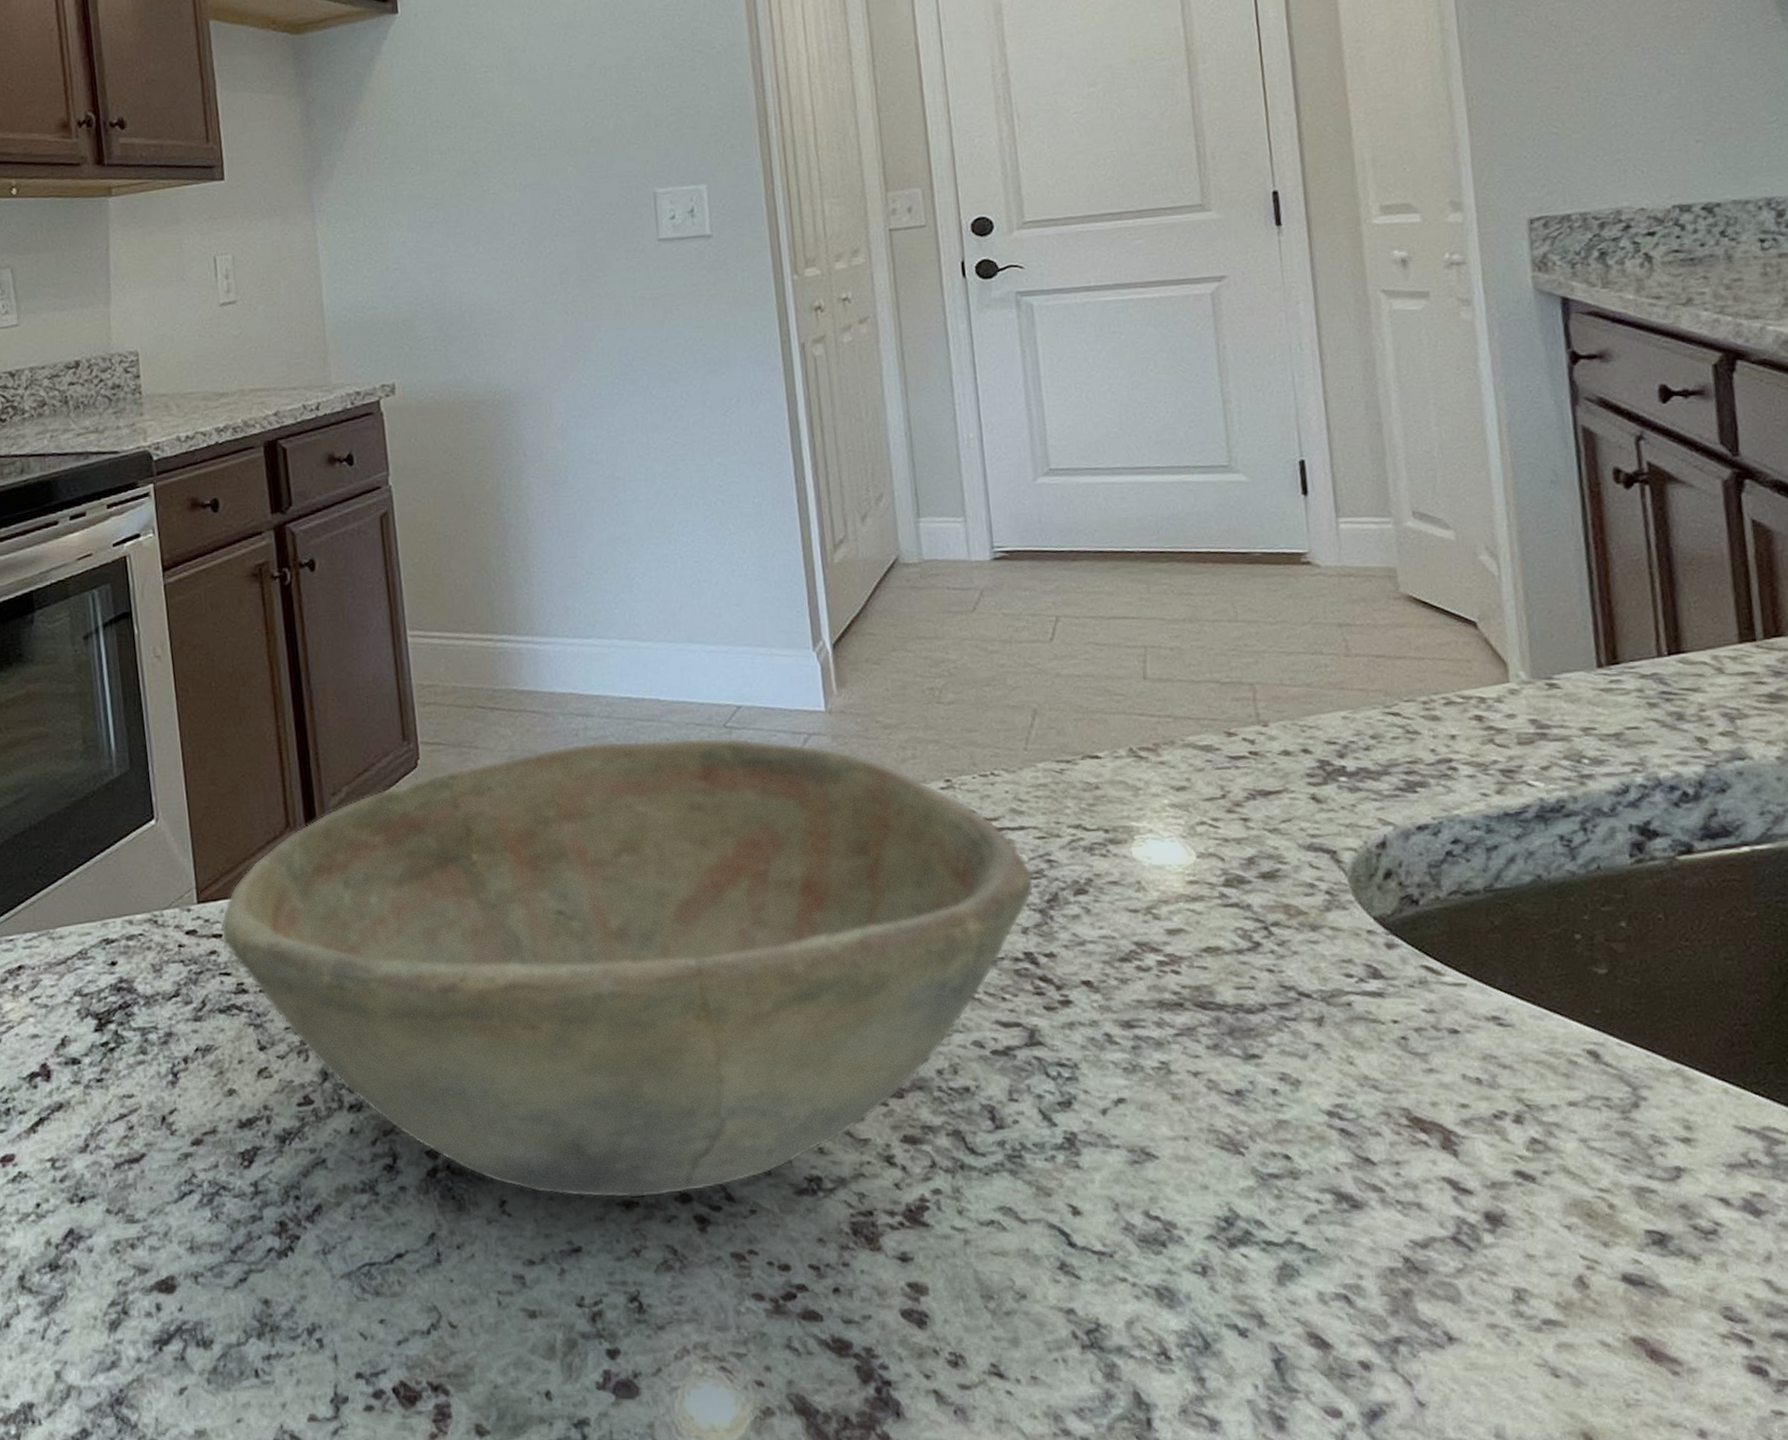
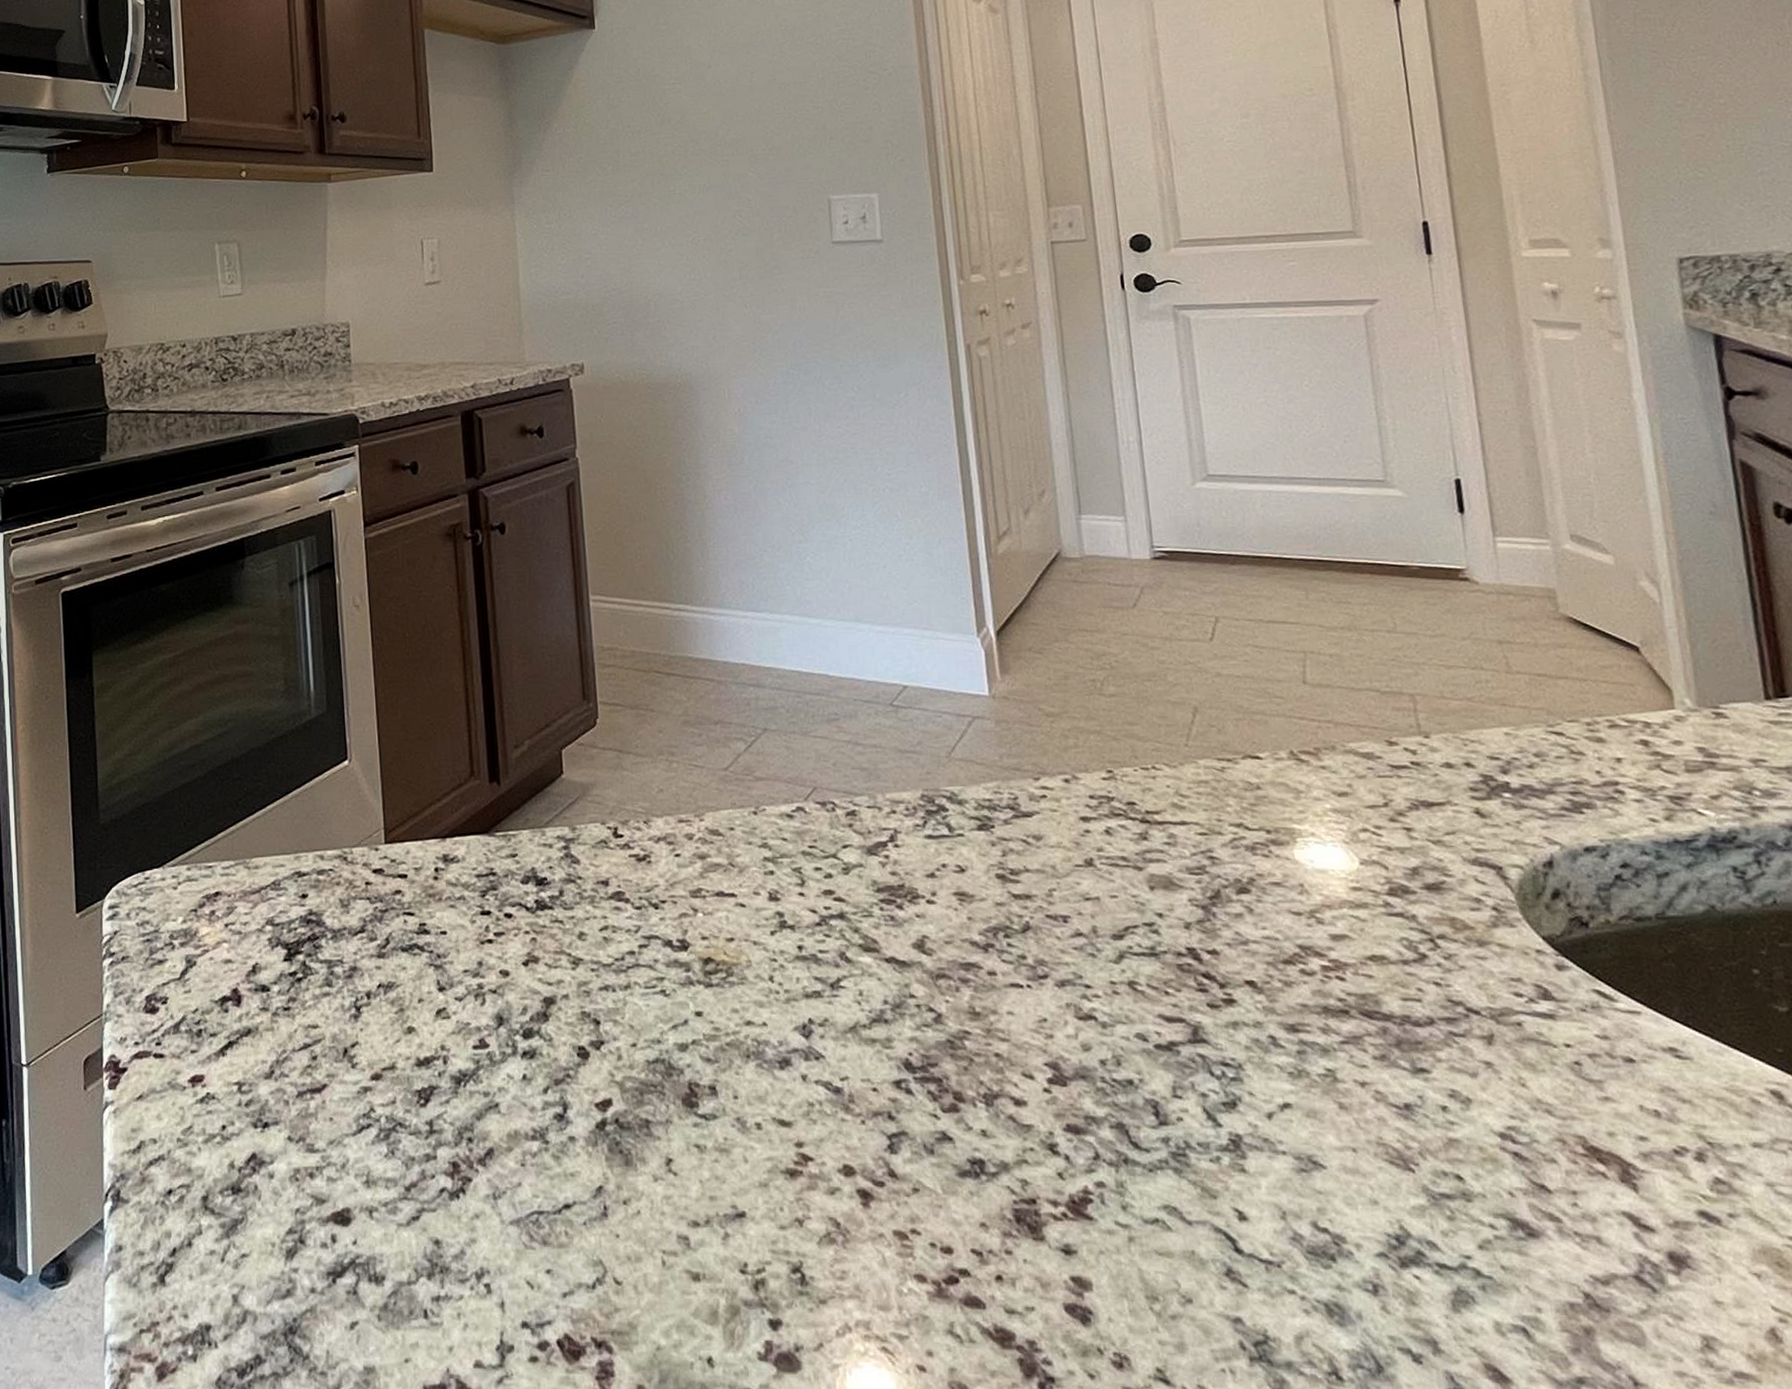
bowl: present [220,737,1035,1199] -> none [406,712,1197,1168]

